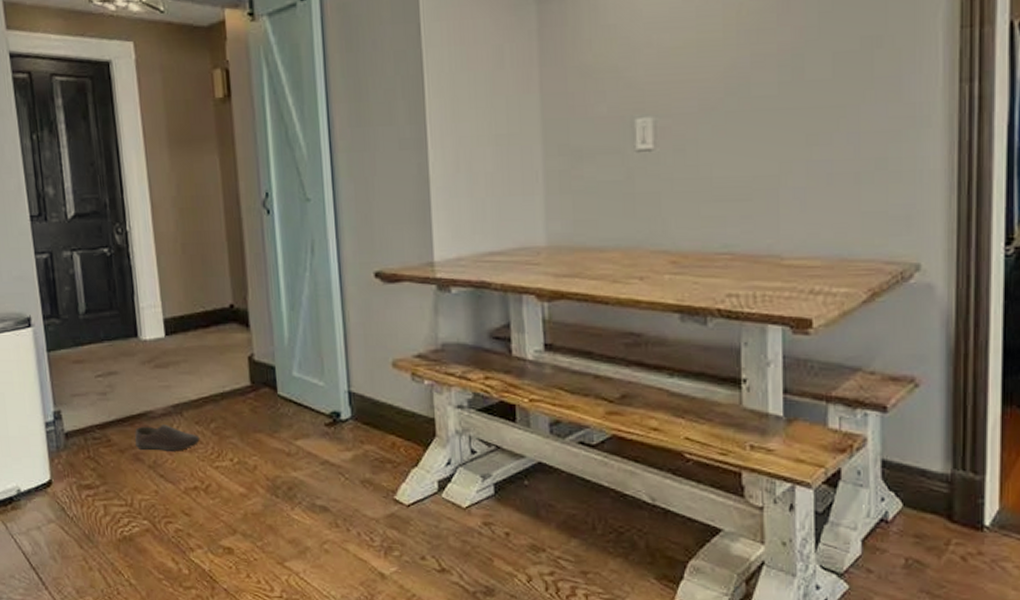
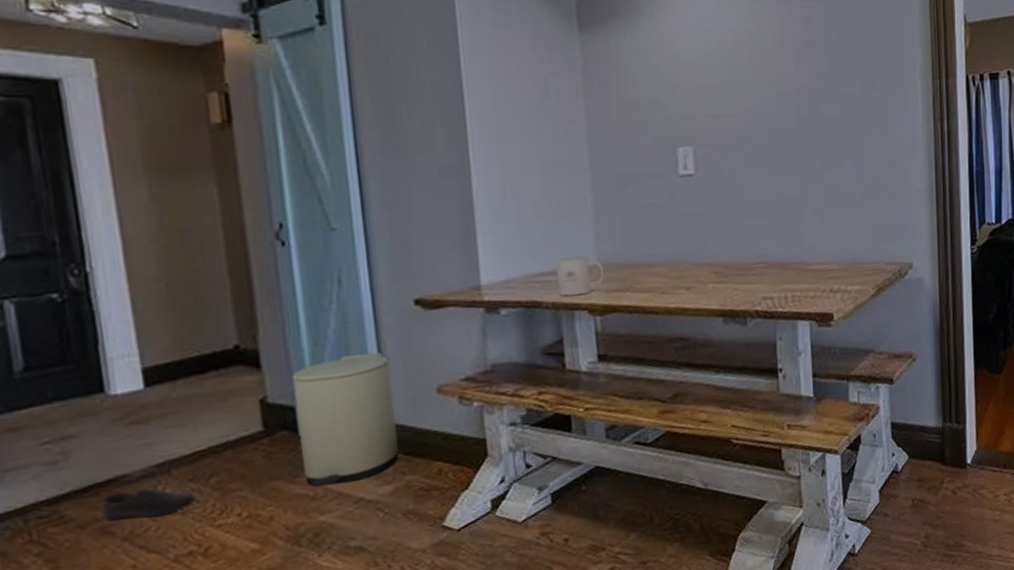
pedal bin: none [273,322,358,444] -> present [292,352,399,487]
mug: none [505,236,554,279] -> present [555,256,605,297]

